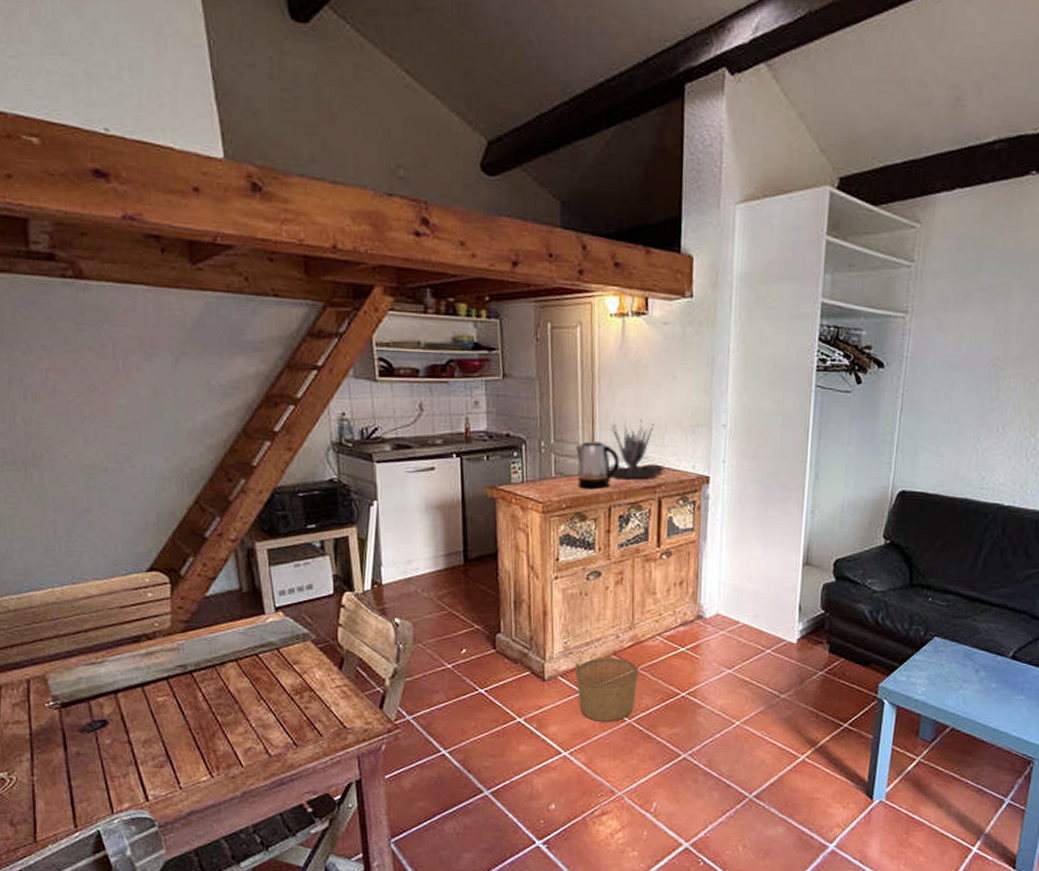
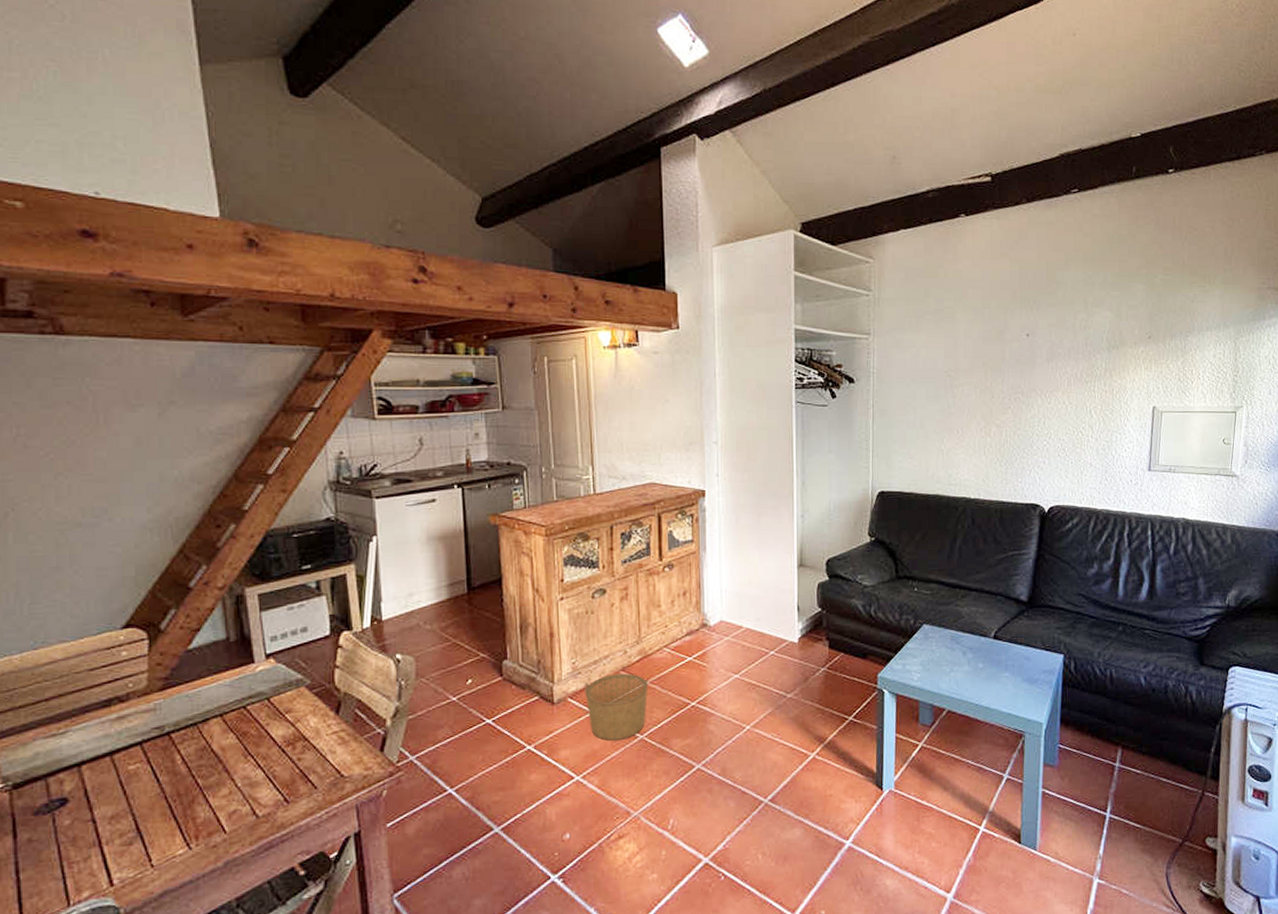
kettle: present [576,441,619,489] -> none [576,464,619,510]
plant: present [609,419,666,481] -> none [609,441,663,500]

